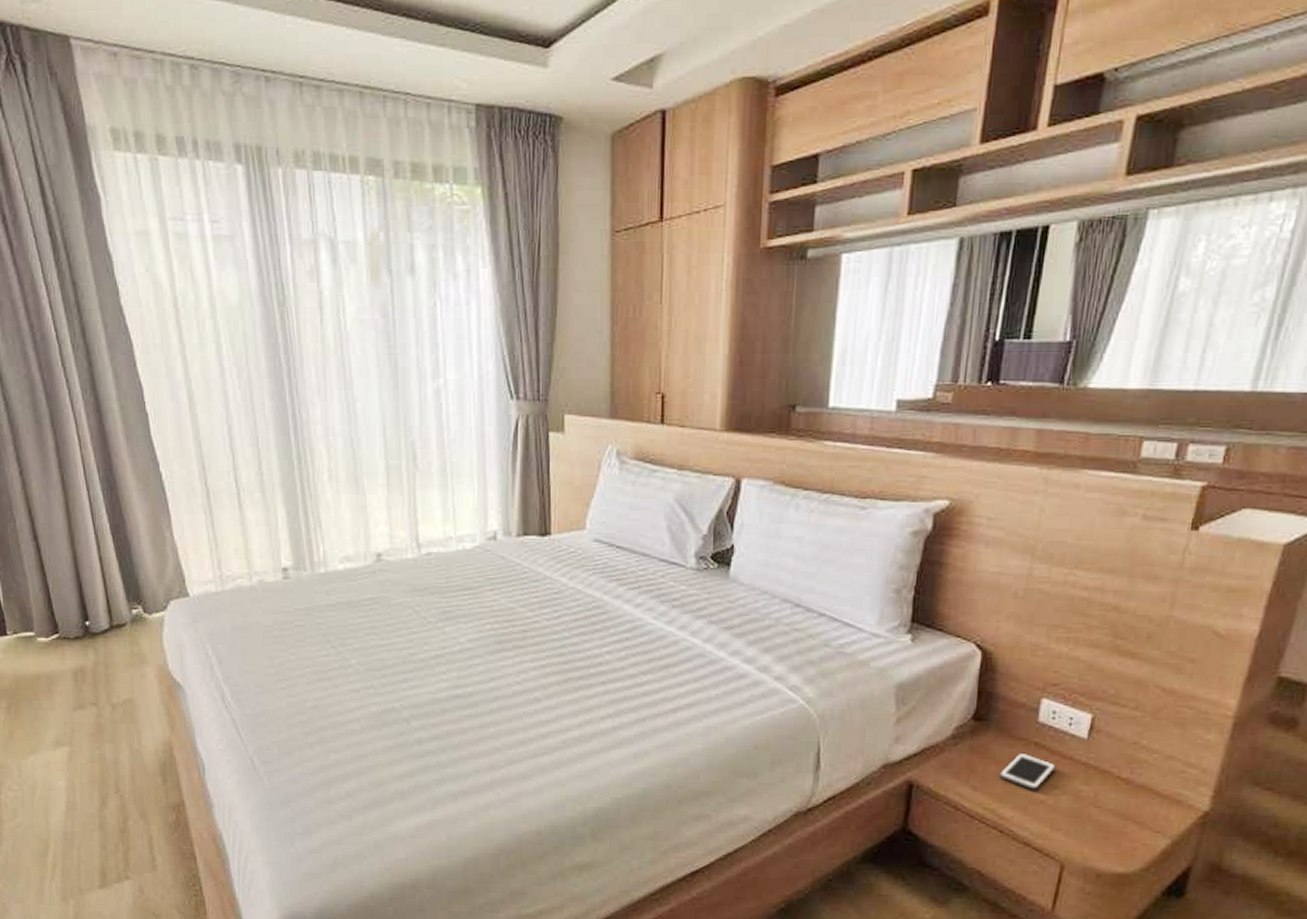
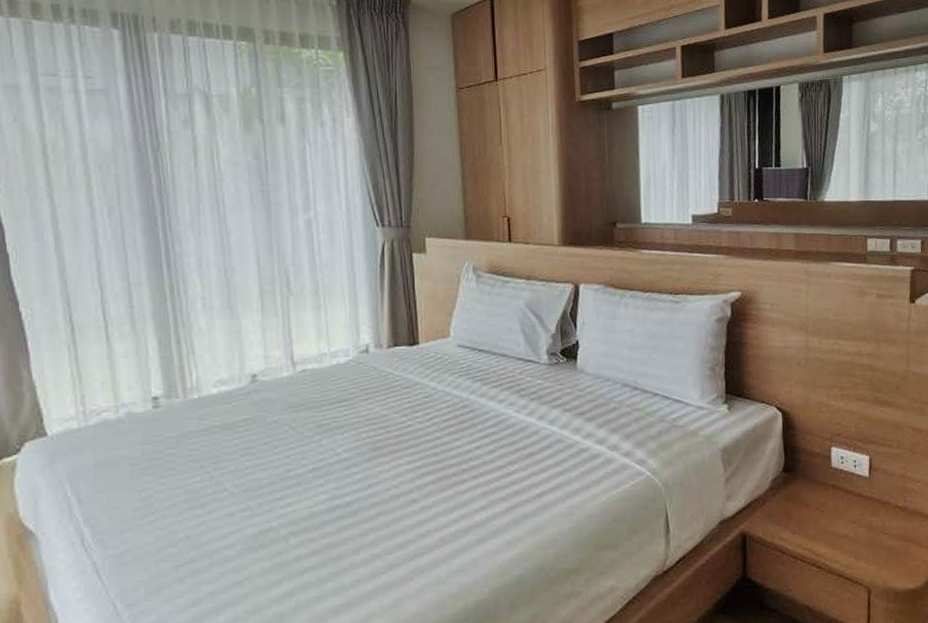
cell phone: present [999,752,1056,790] -> none [810,495,851,527]

